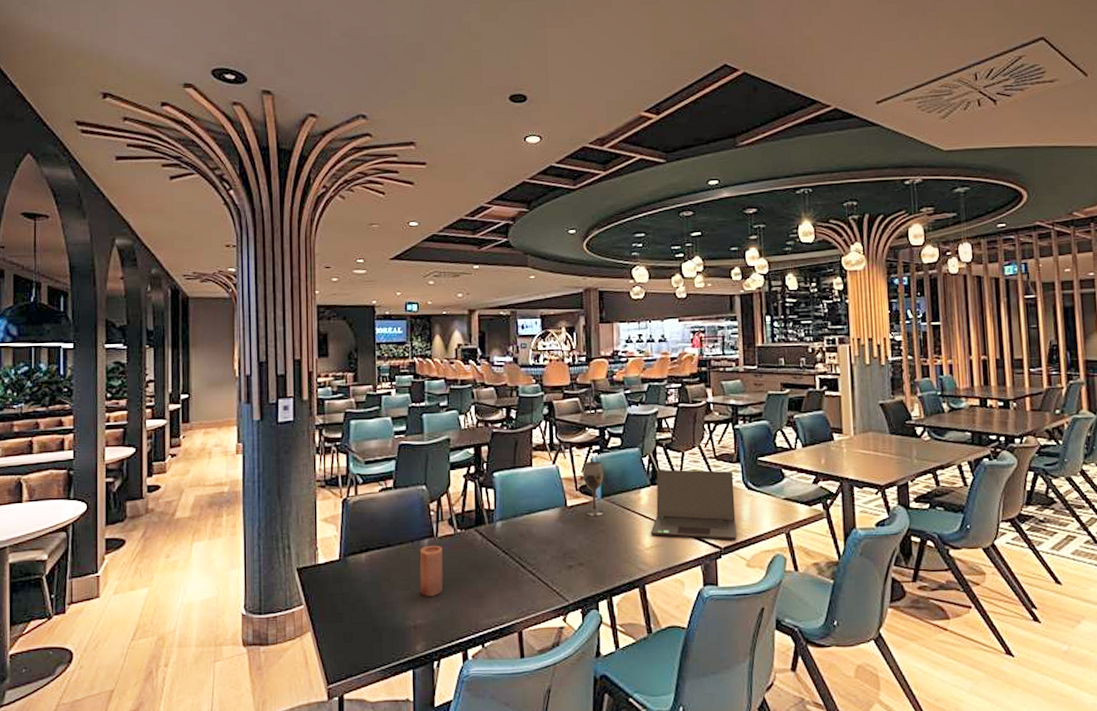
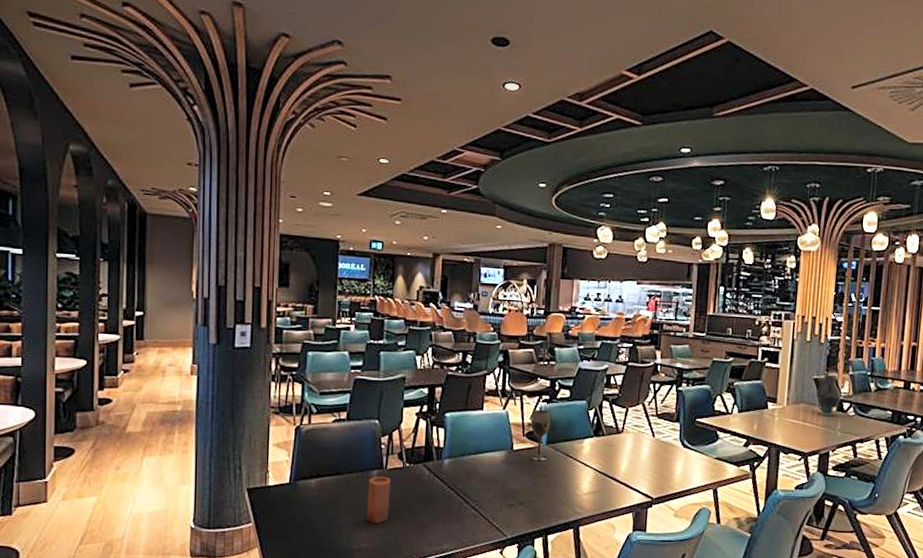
laptop: present [650,469,737,540] -> none [589,422,672,492]
vase: none [884,398,912,444] -> present [816,374,841,417]

